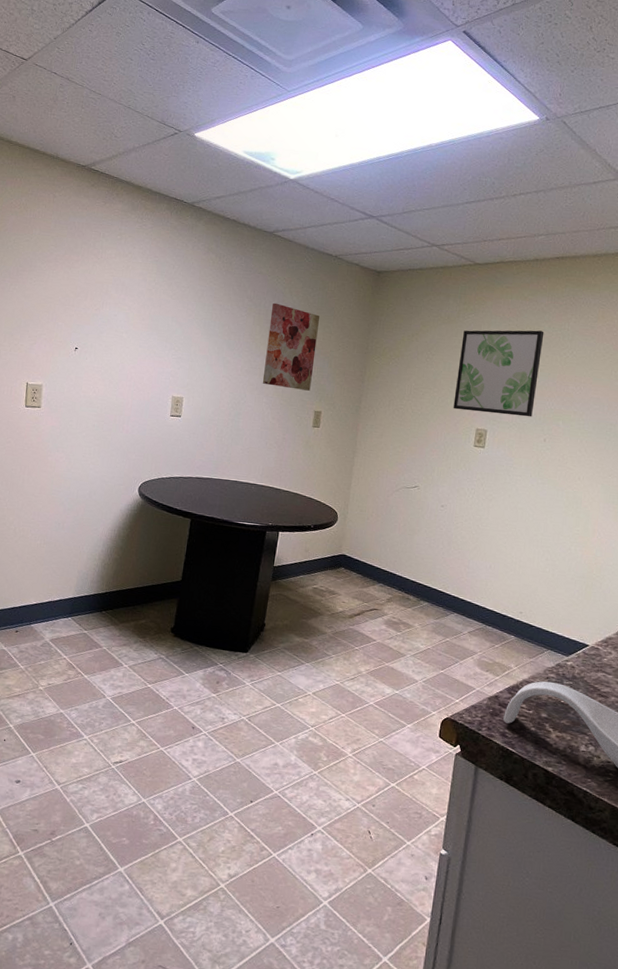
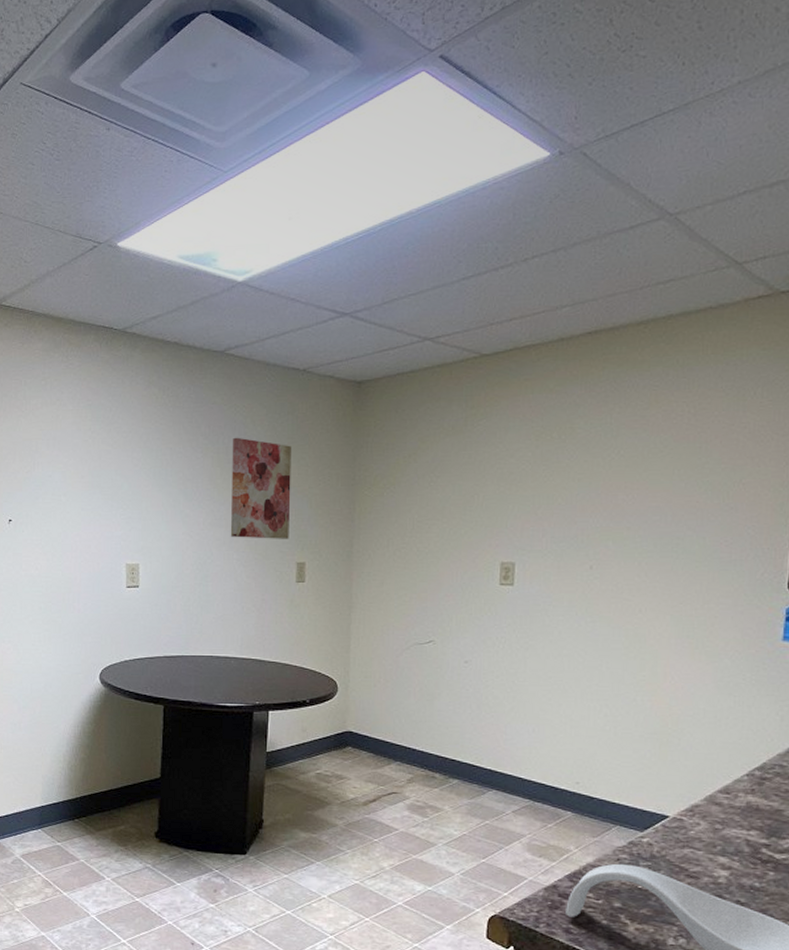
wall art: present [453,330,544,417] -> none [469,429,580,542]

